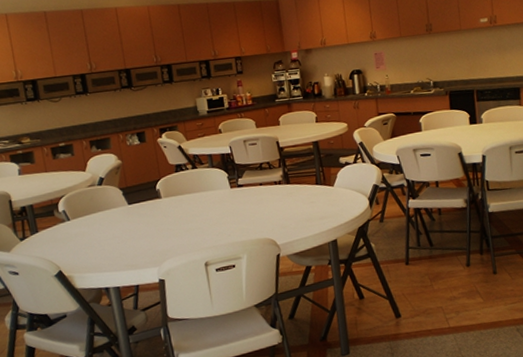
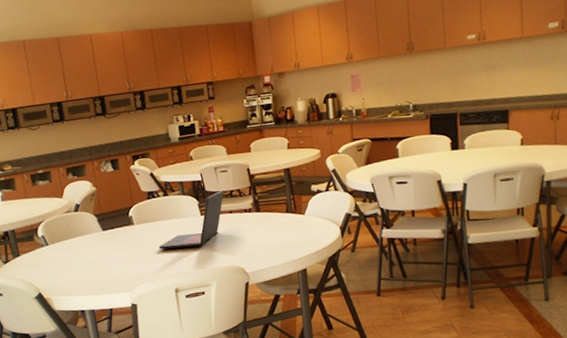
laptop: none [187,163,254,223] -> present [158,190,224,249]

